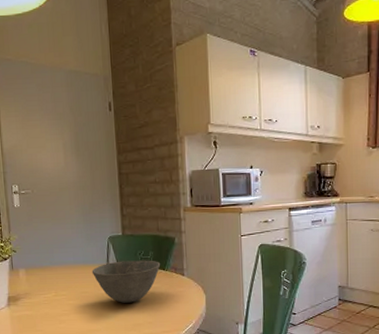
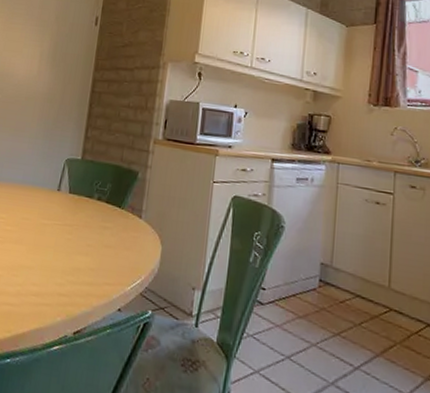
bowl: present [91,260,161,303] -> none [39,188,118,241]

